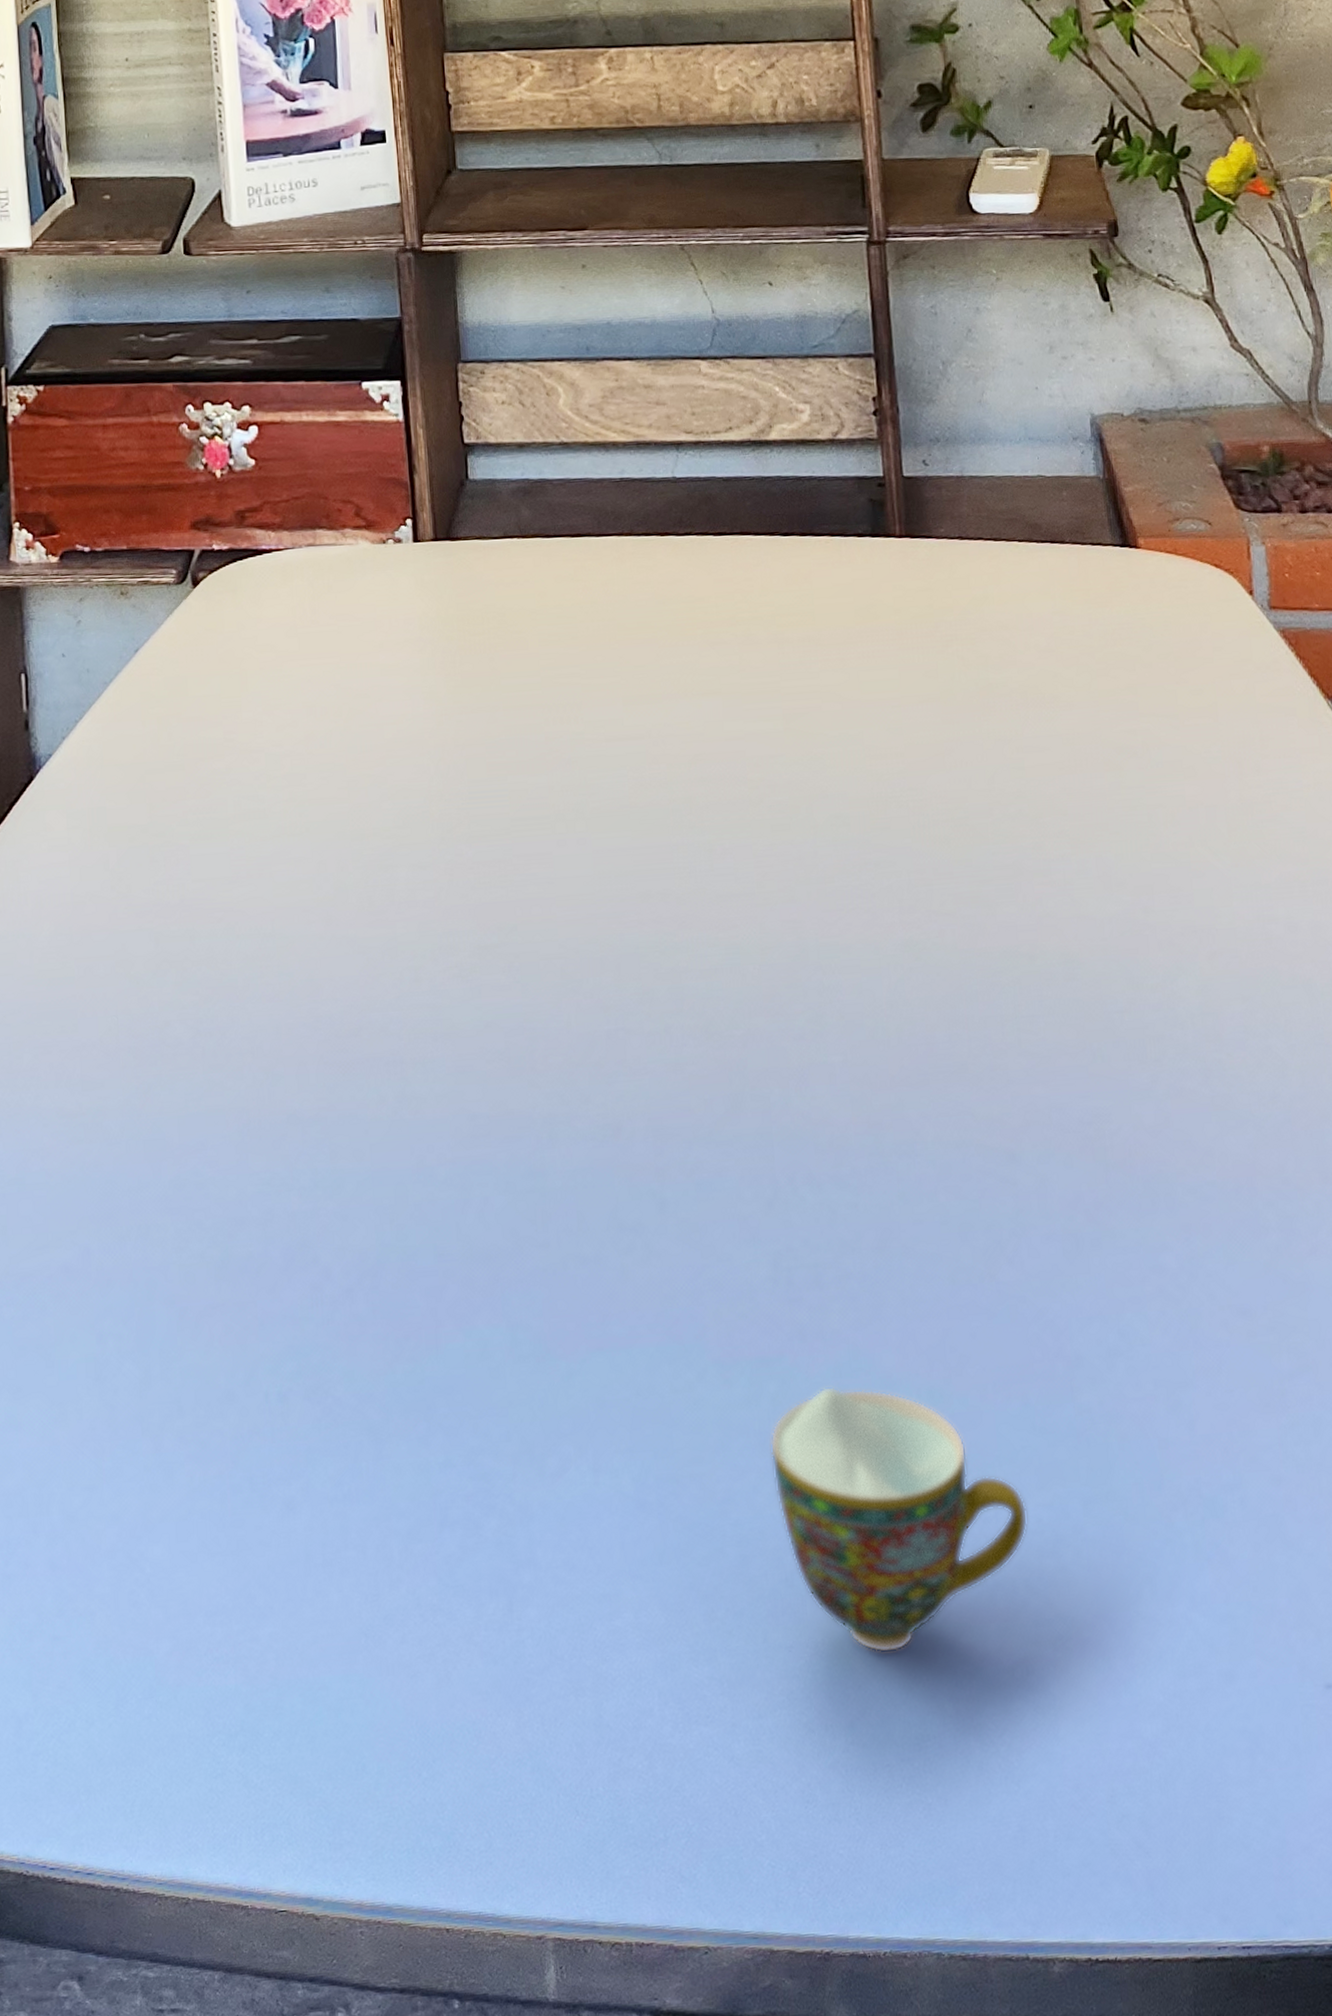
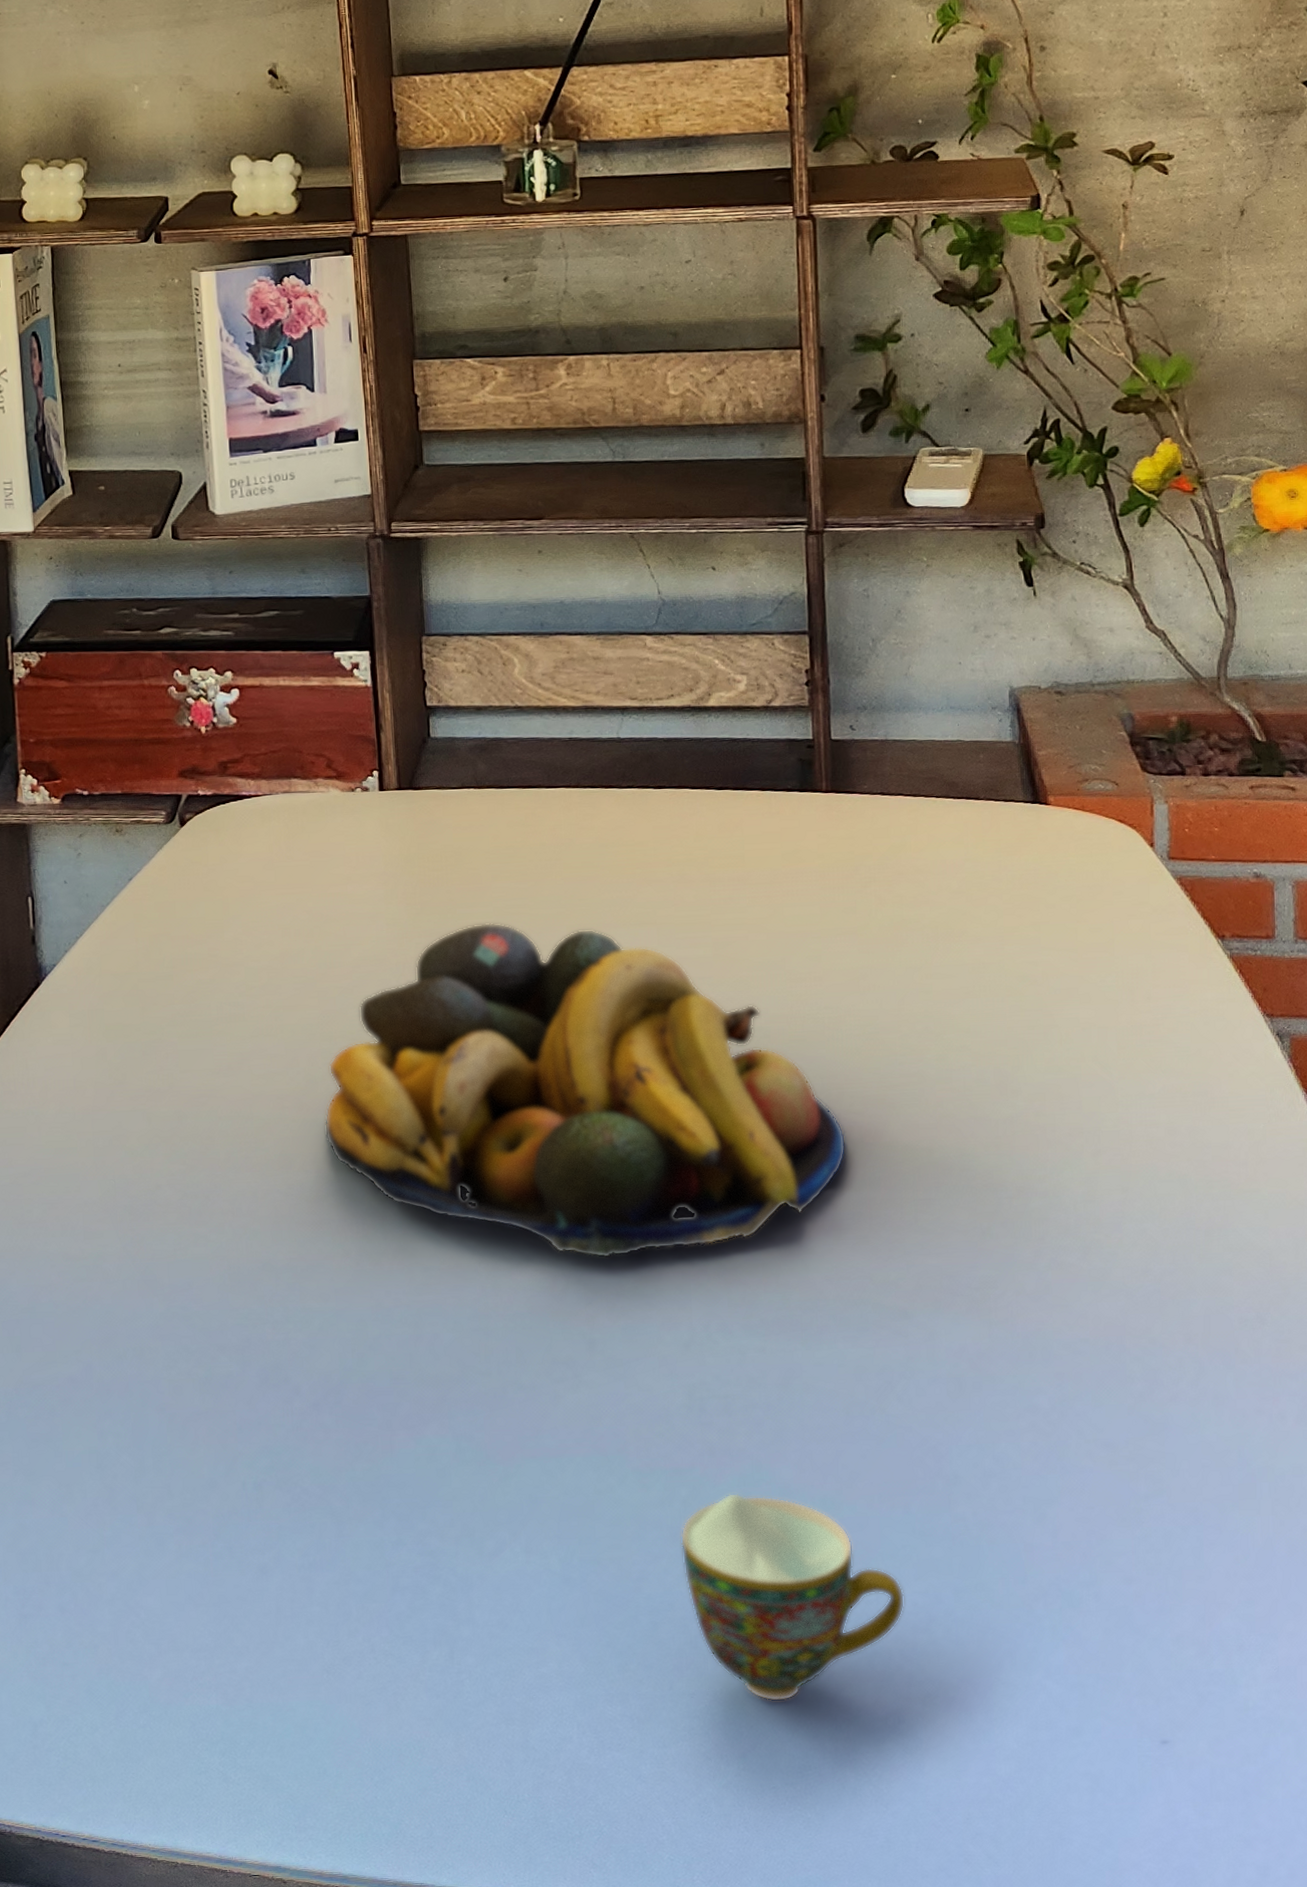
fruit bowl: none [356,695,939,1098] -> present [324,922,847,1259]

